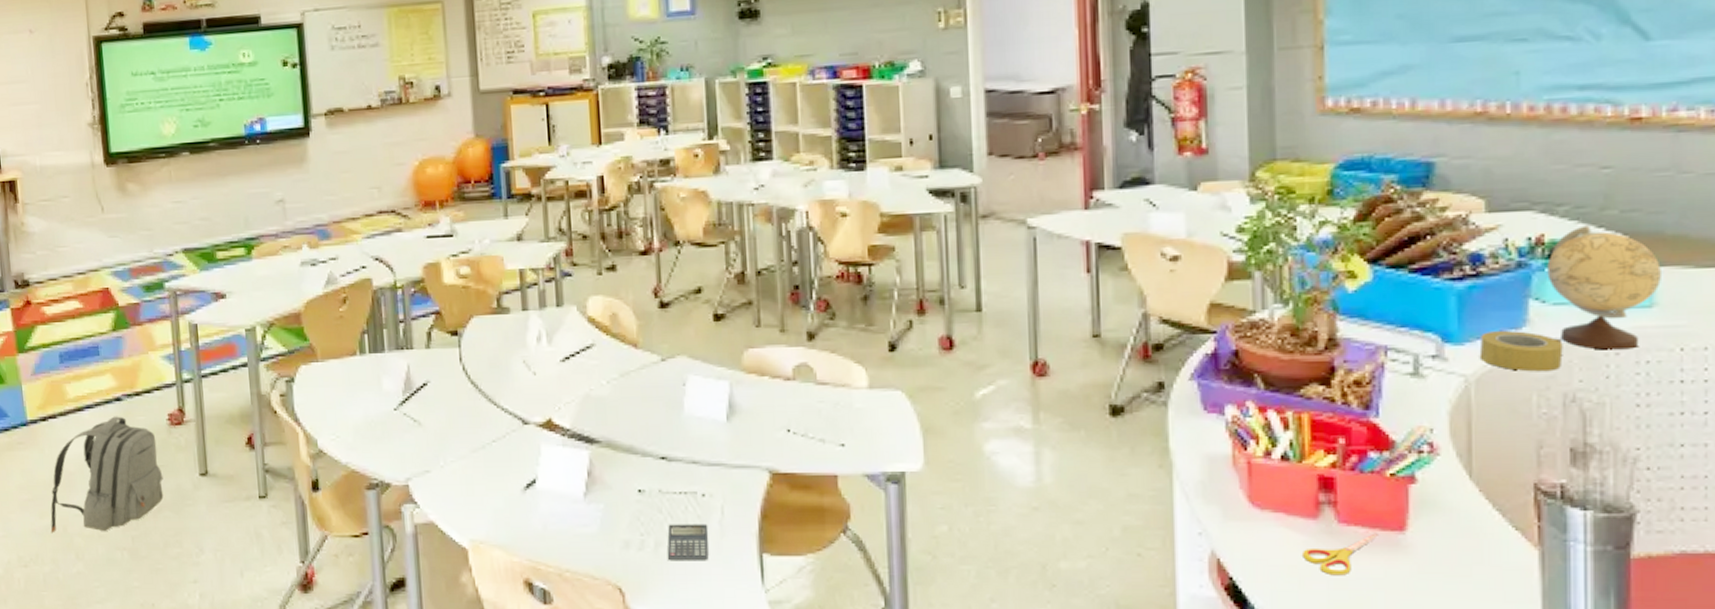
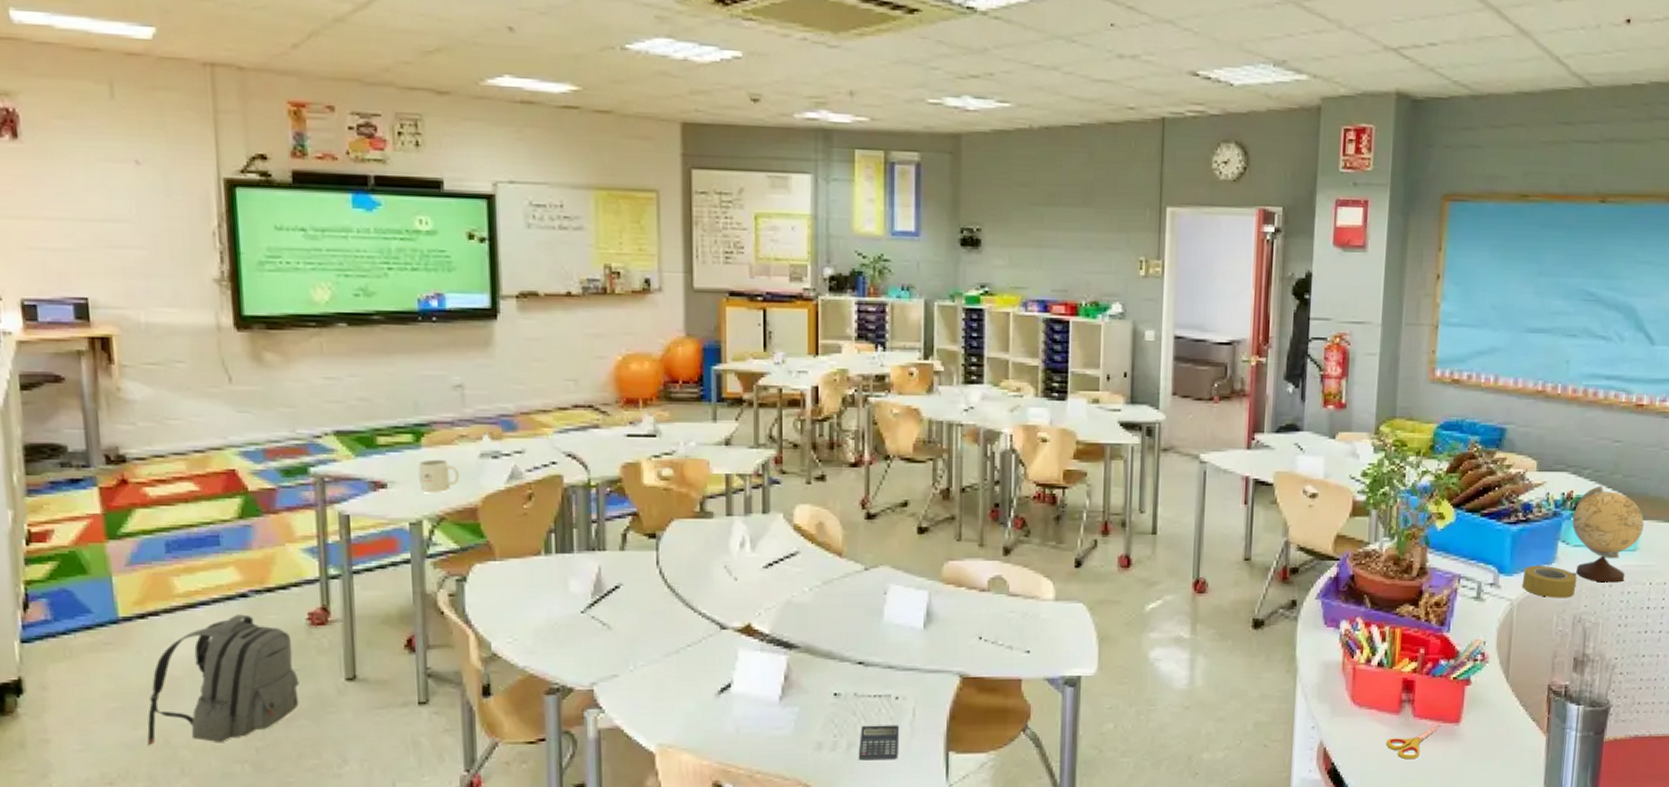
mug: none [250,269,285,302] -> present [418,459,460,494]

